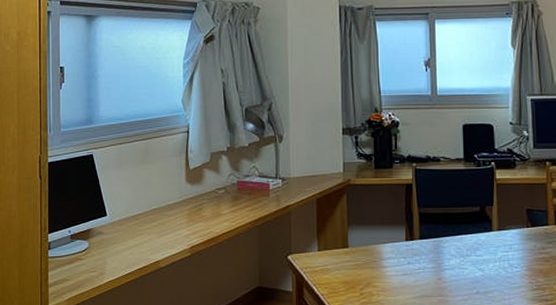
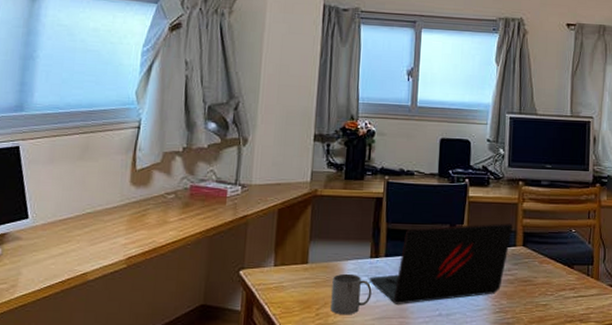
mug: none [372,256,410,293] -> present [330,273,372,314]
laptop: none [406,203,543,284] -> present [369,223,513,304]

